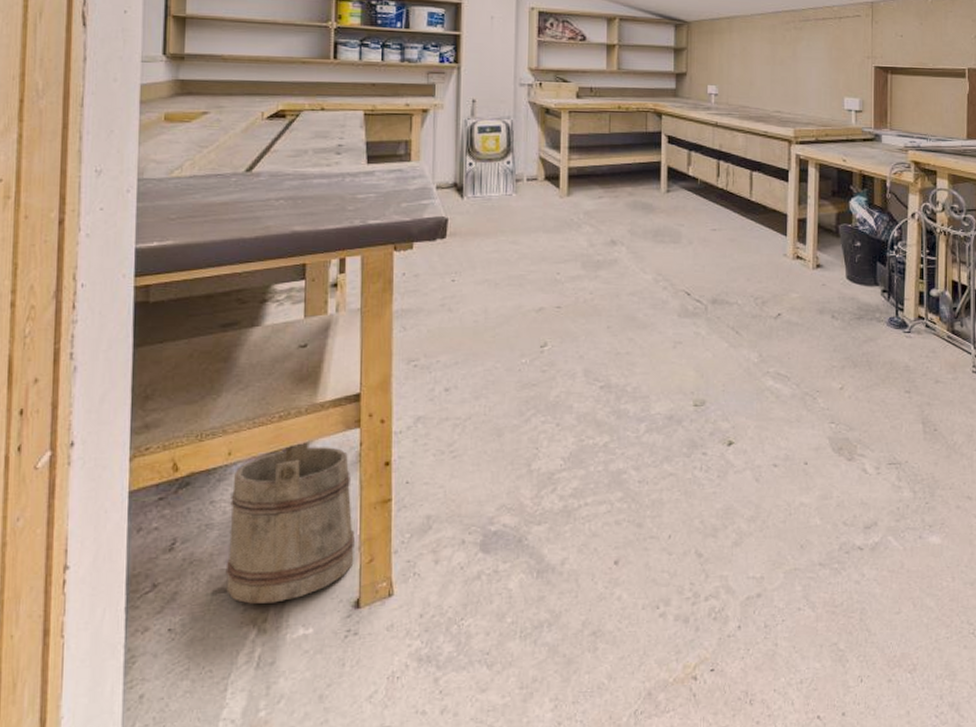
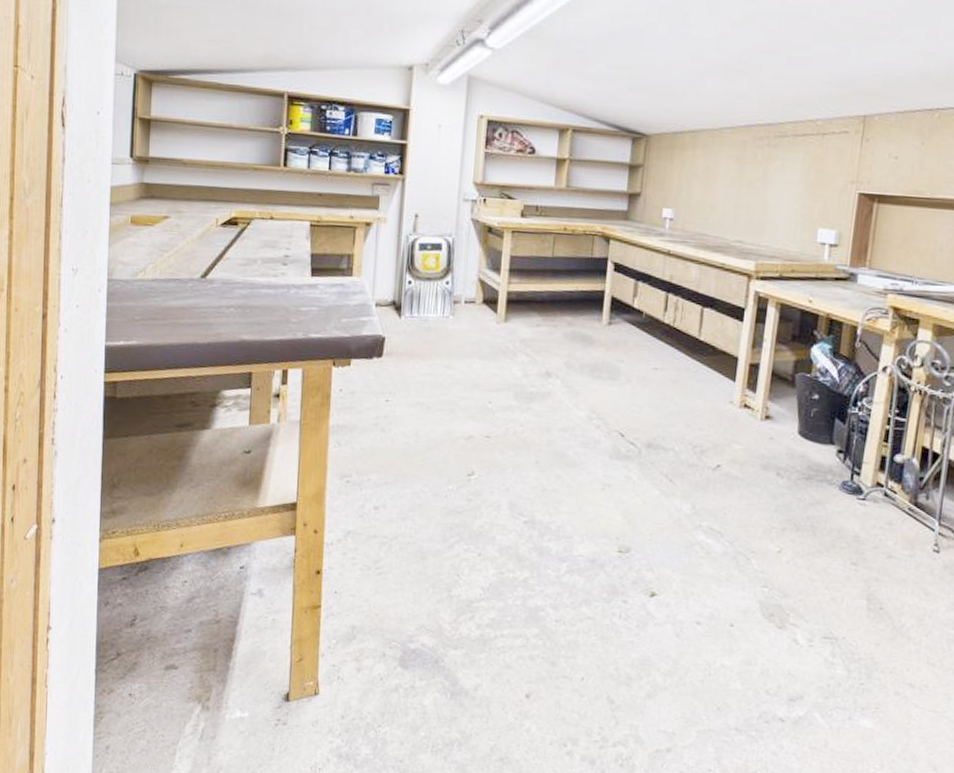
bucket: present [225,440,355,604] -> none [176,541,287,685]

